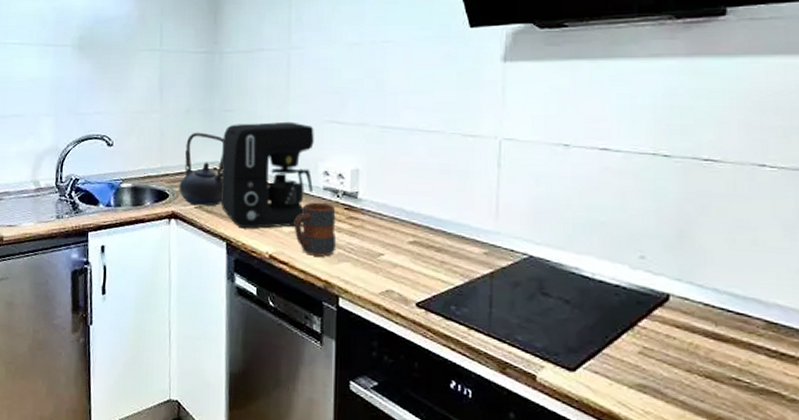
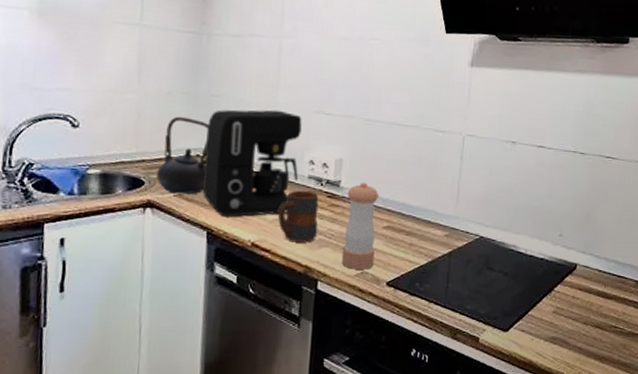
pepper shaker: none [363,193,401,288] -> present [341,182,378,270]

